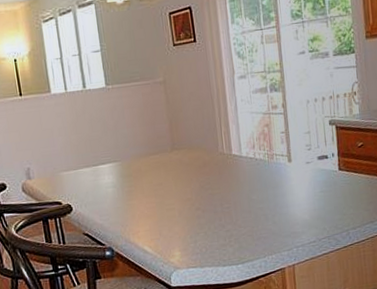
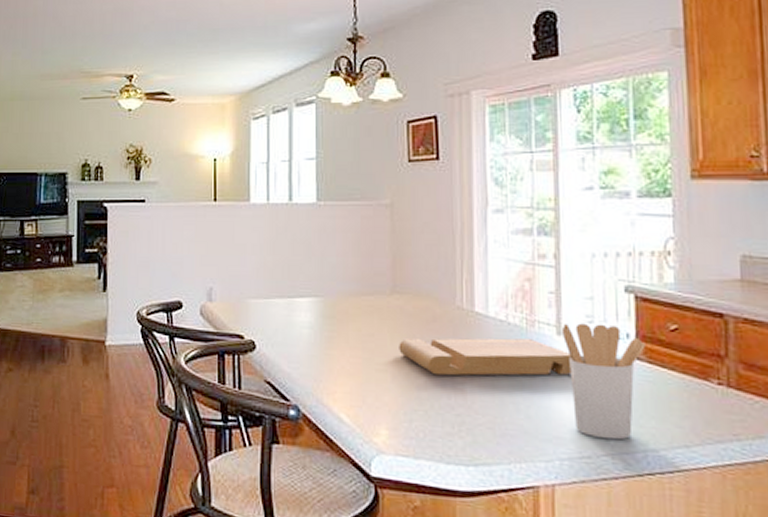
cutting board: none [181,168,300,206] -> present [399,338,572,376]
utensil holder: none [291,149,344,228] -> present [561,323,645,440]

